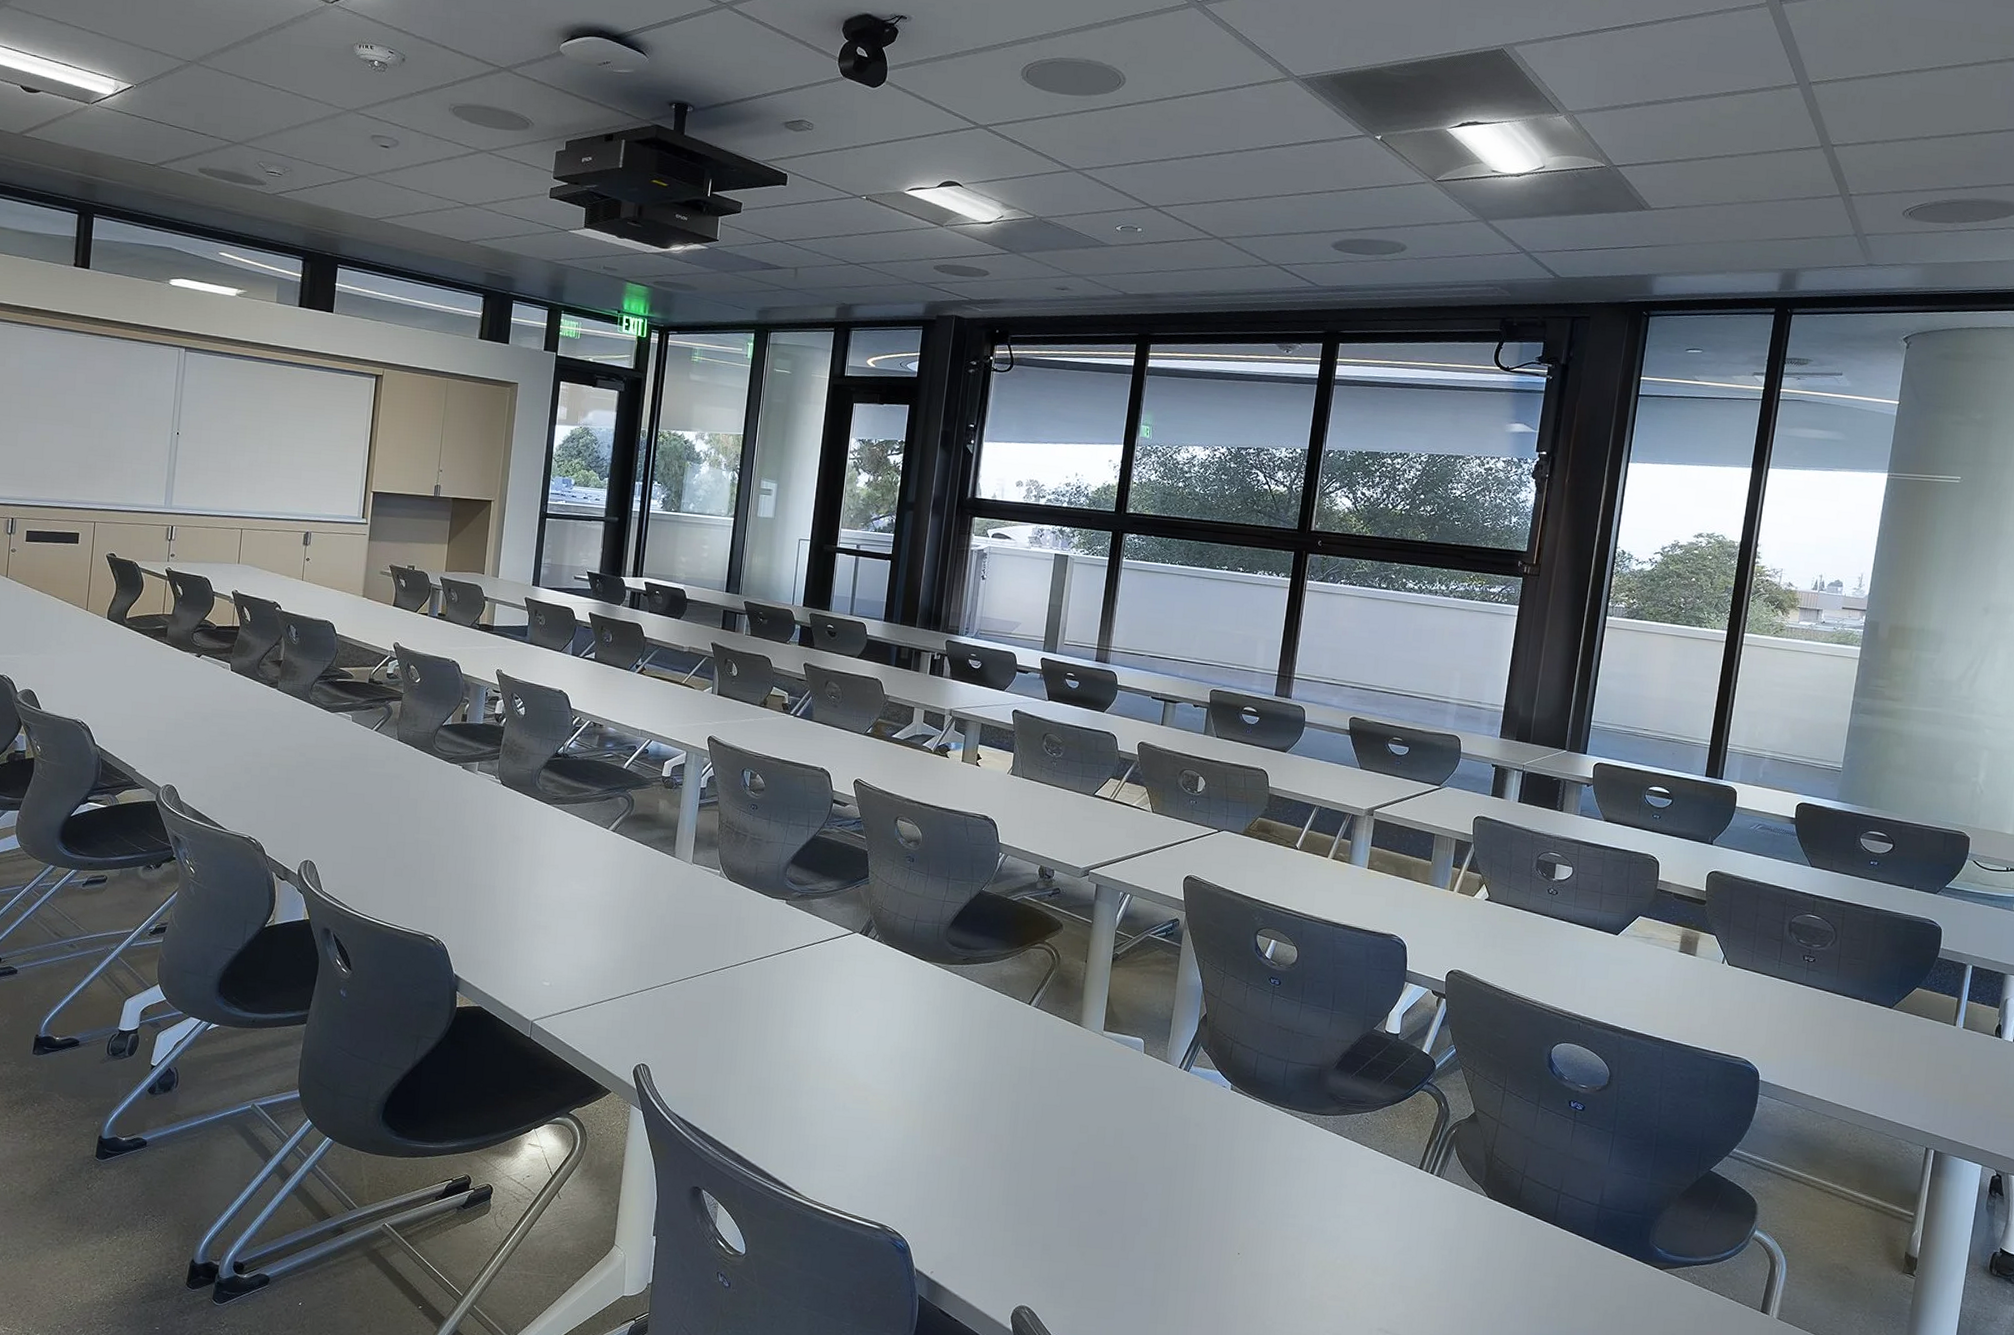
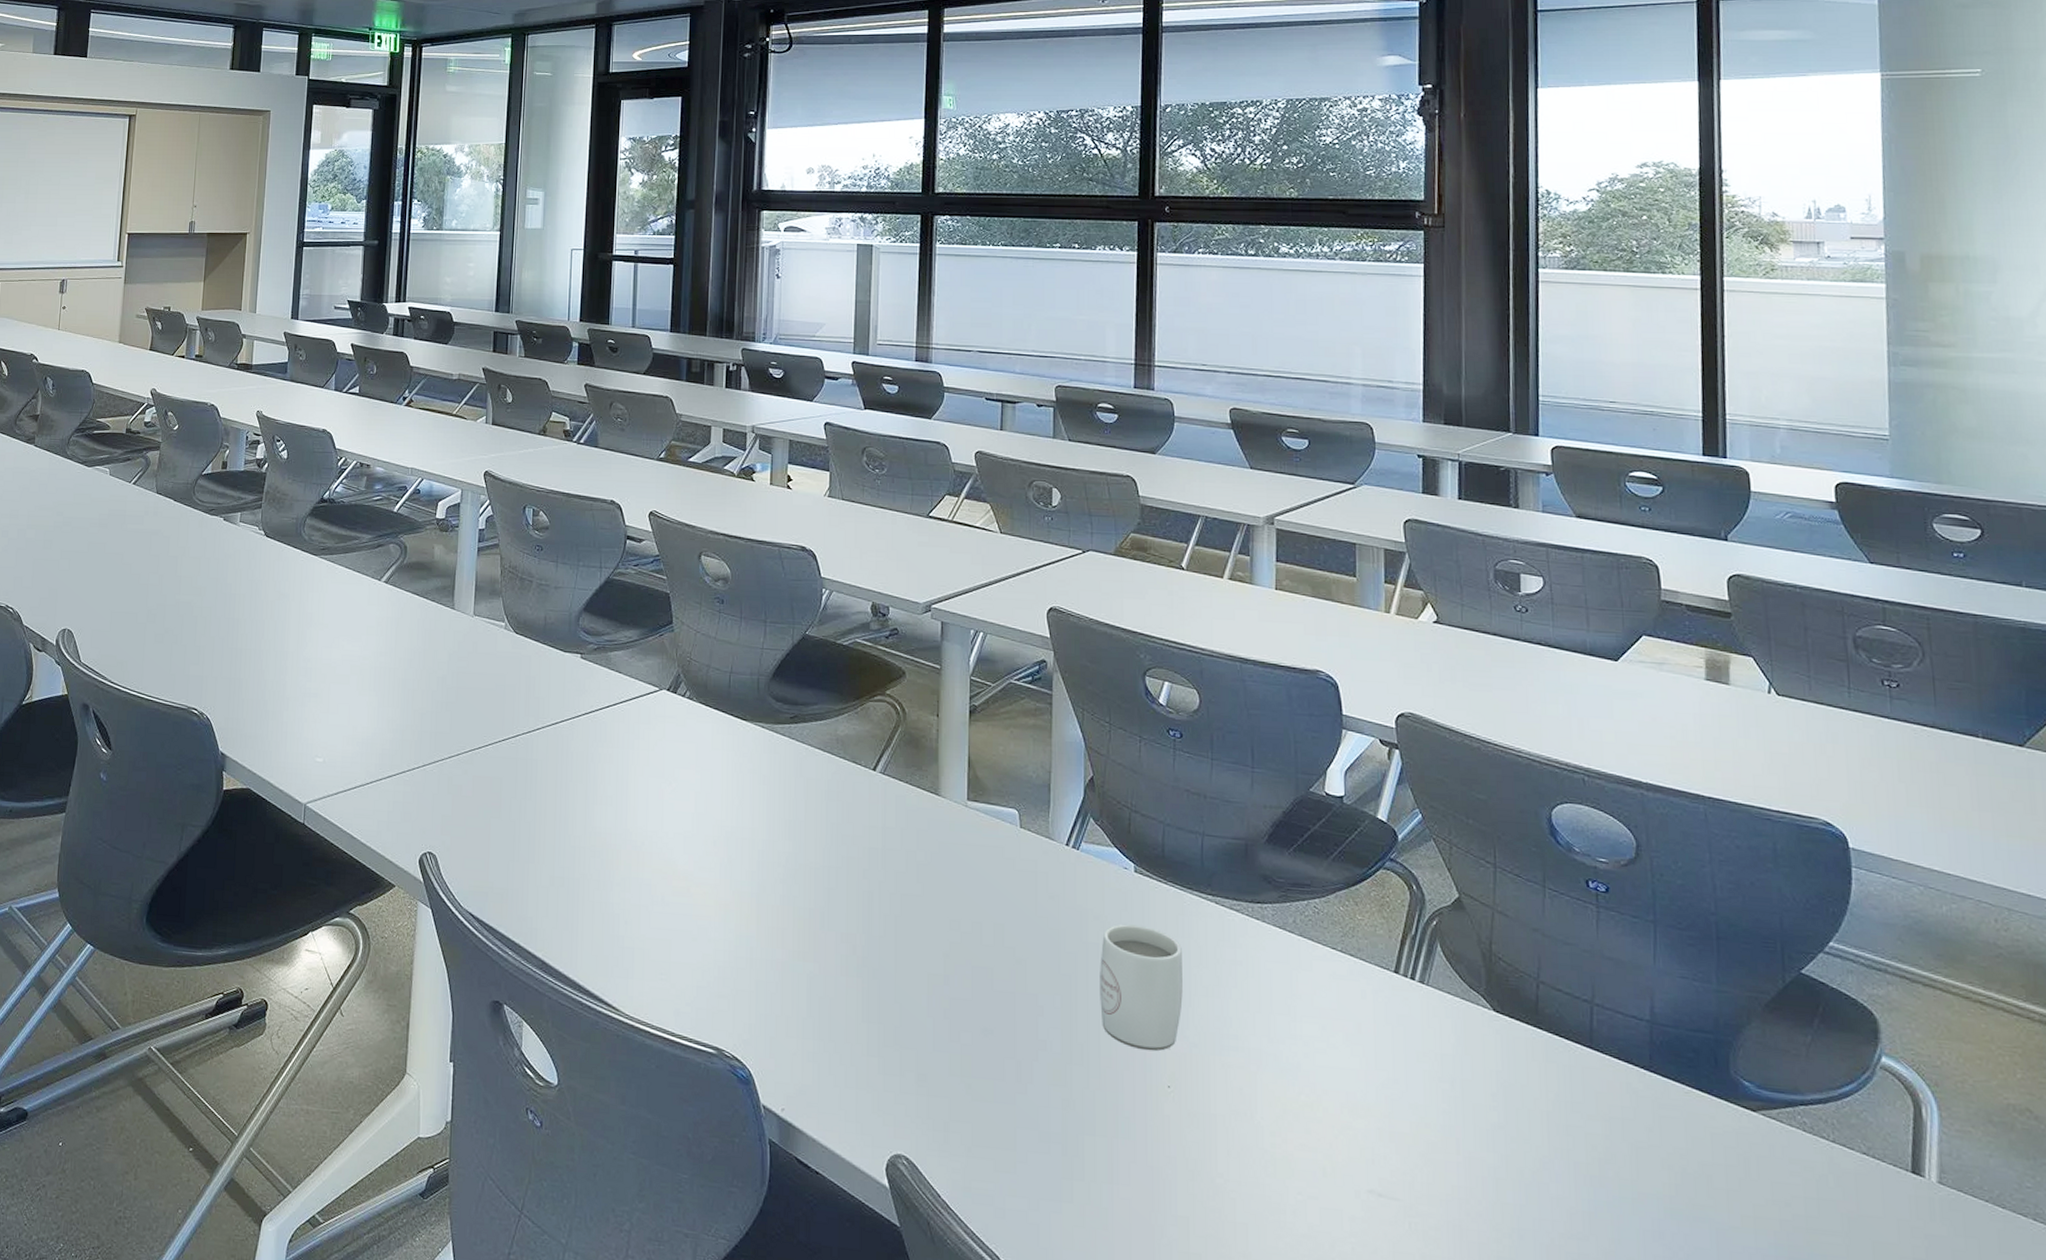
mug: none [1192,1130,1261,1227] -> present [1100,924,1183,1051]

